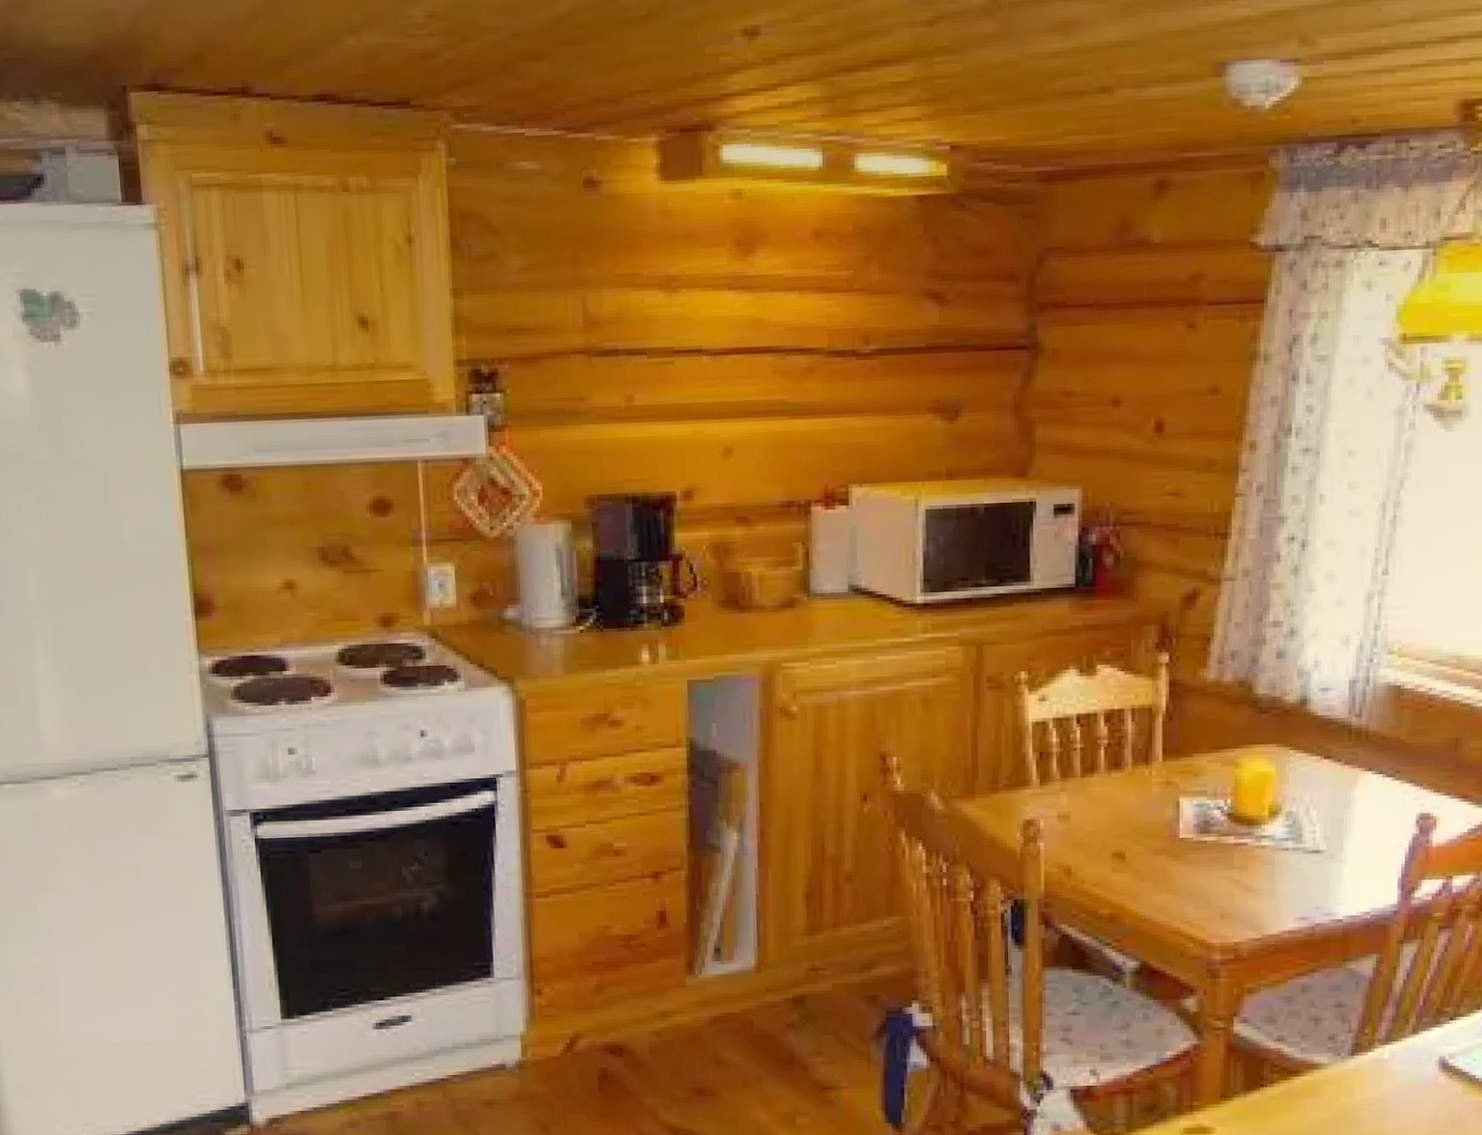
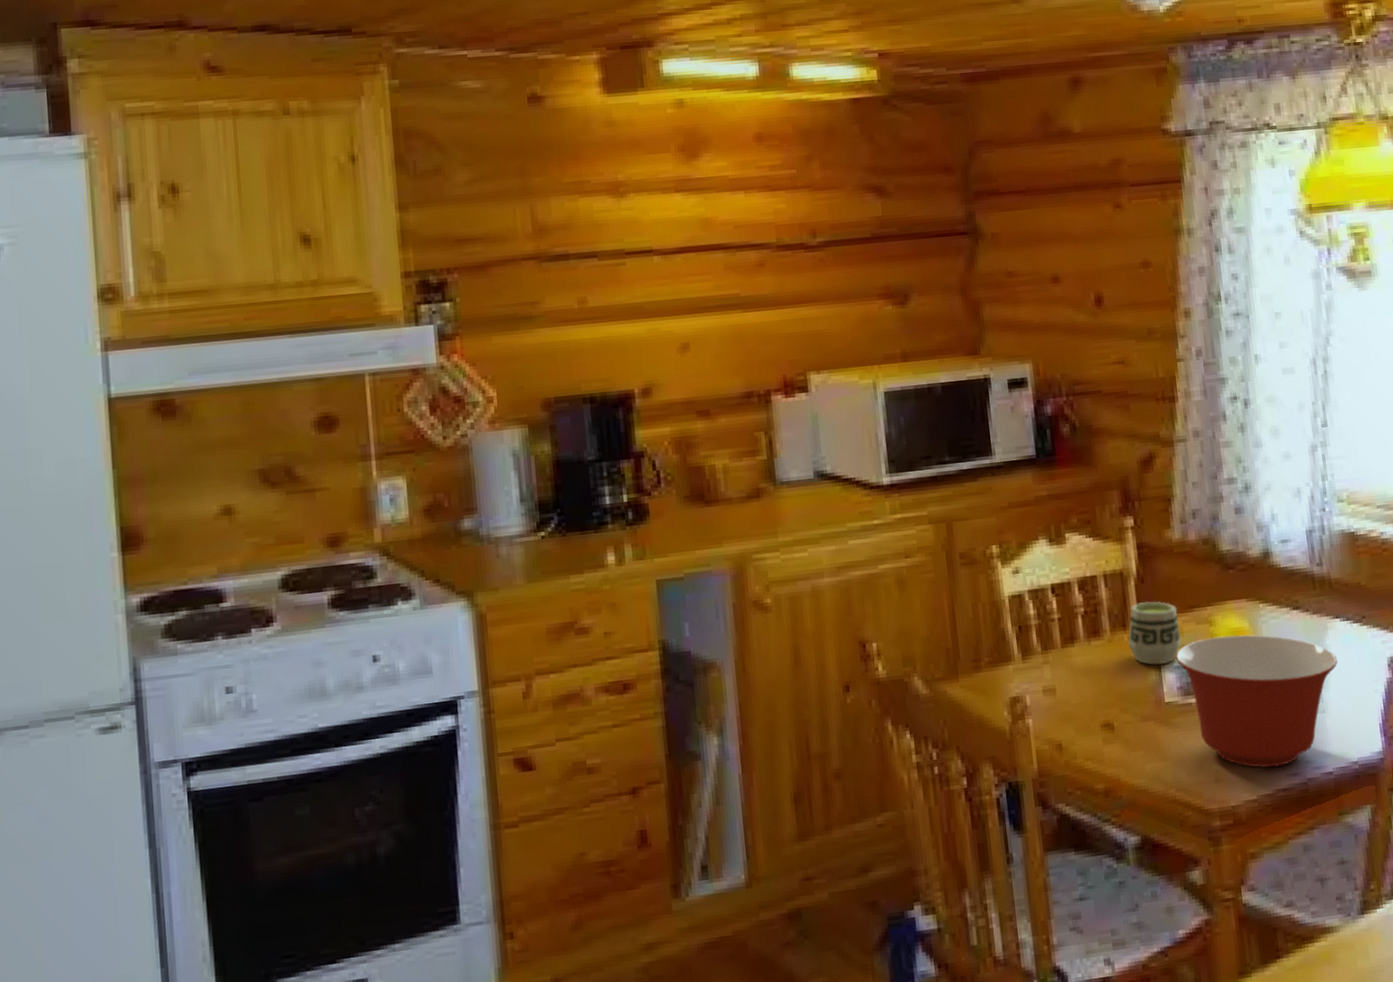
cup: none [1149,738,1203,802] -> present [1128,601,1181,666]
mixing bowl: none [1196,778,1364,910] -> present [1176,634,1338,768]

